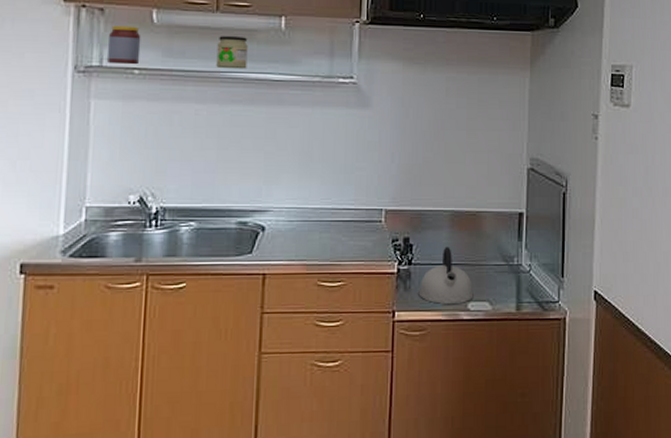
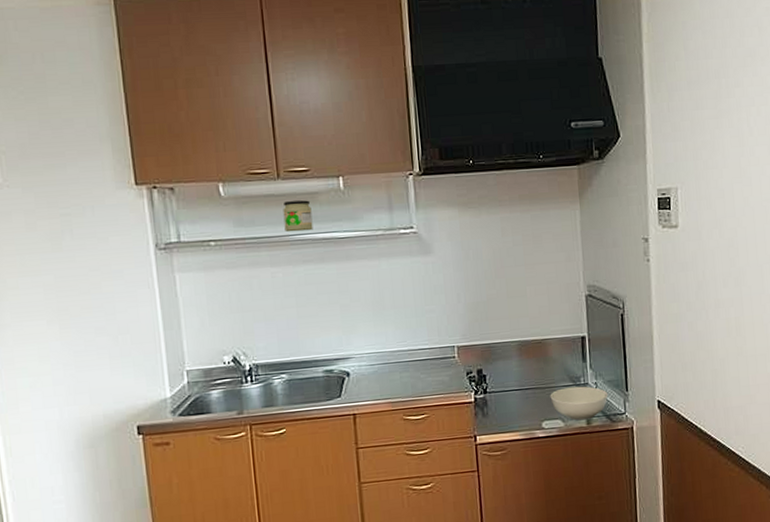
jar: present [108,25,141,65] -> none [182,201,214,239]
kettle: present [418,246,474,305] -> none [496,374,547,426]
bowl: none [479,267,542,305] -> present [550,386,609,421]

